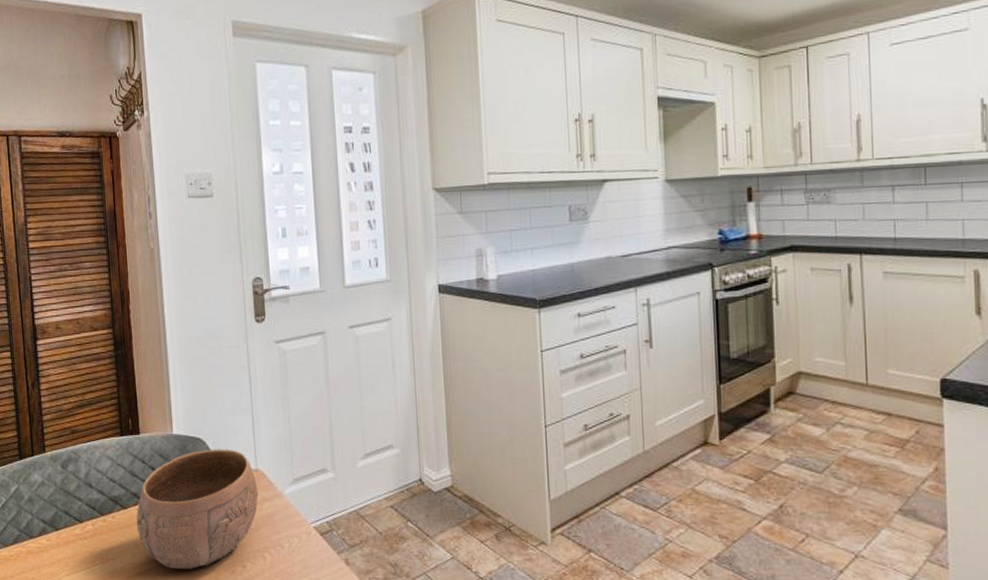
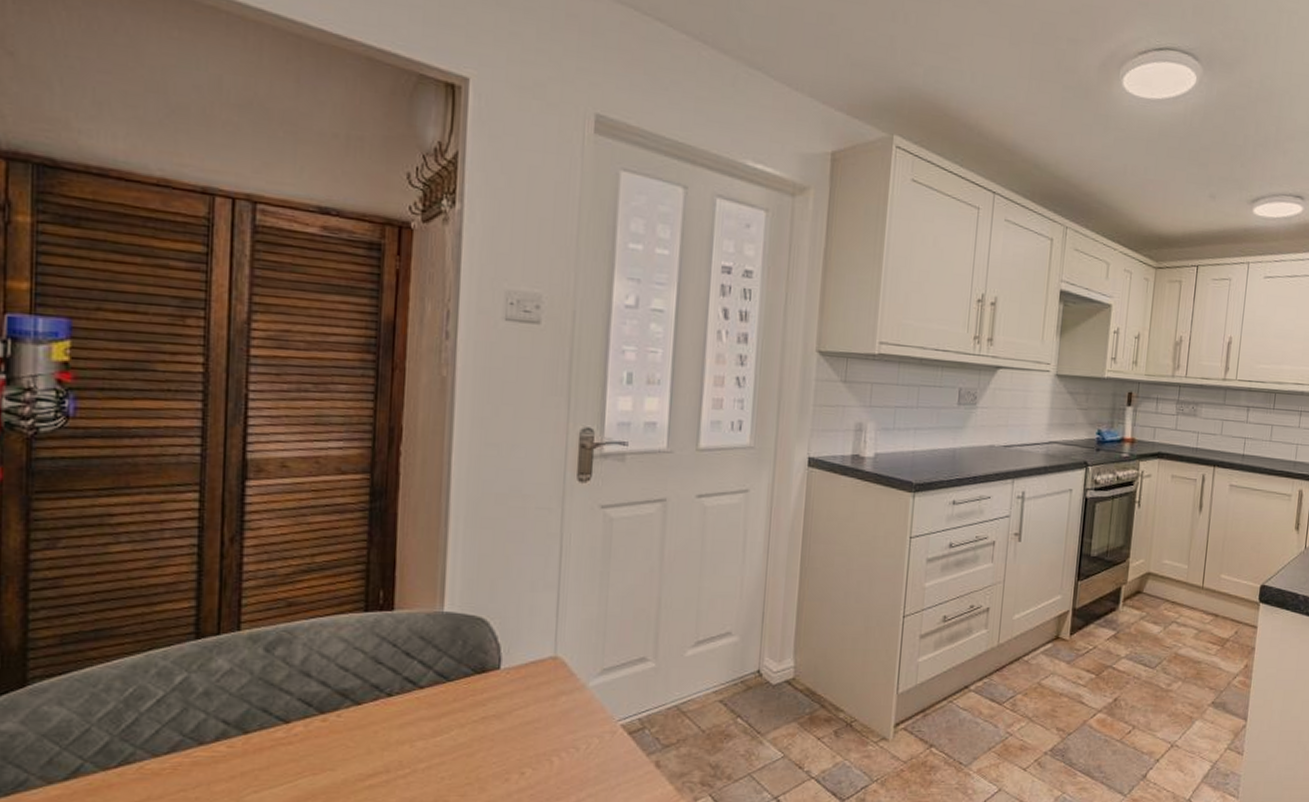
bowl: present [136,449,259,570] -> none [373,631,554,780]

